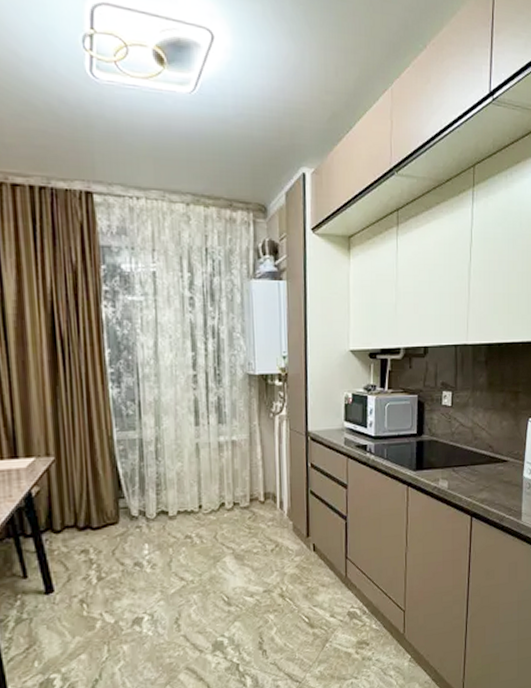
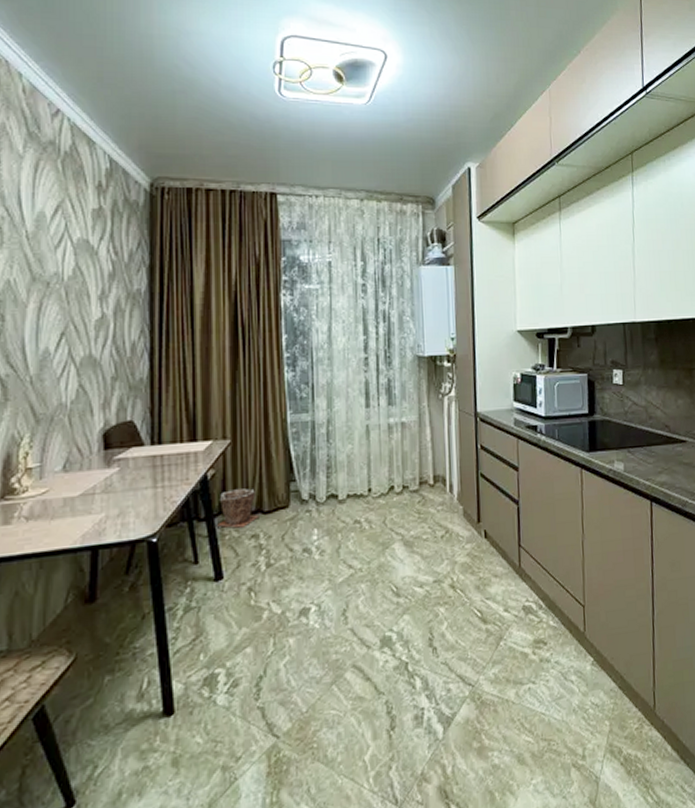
plant pot: none [45,505,88,544] -> present [217,488,259,528]

